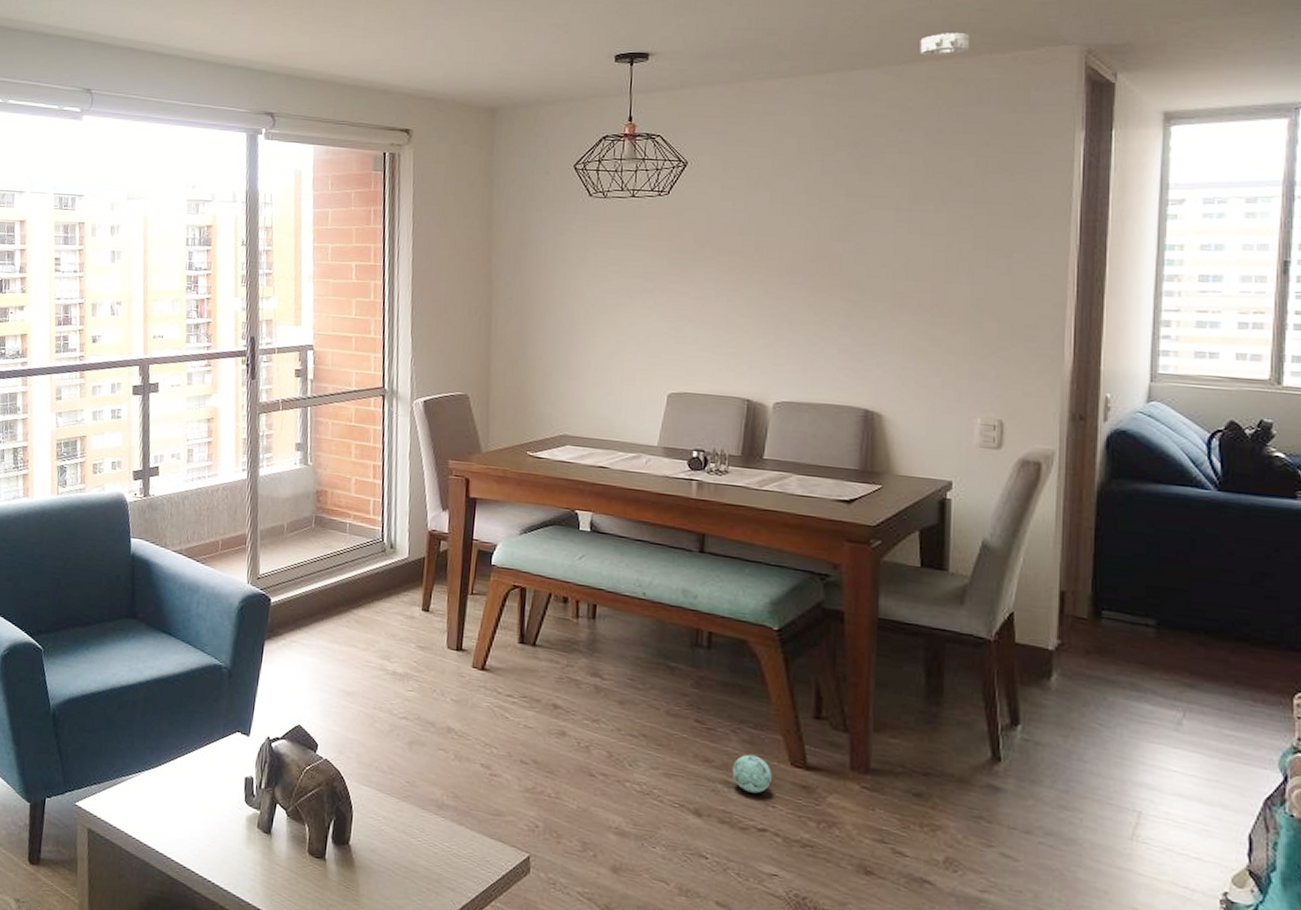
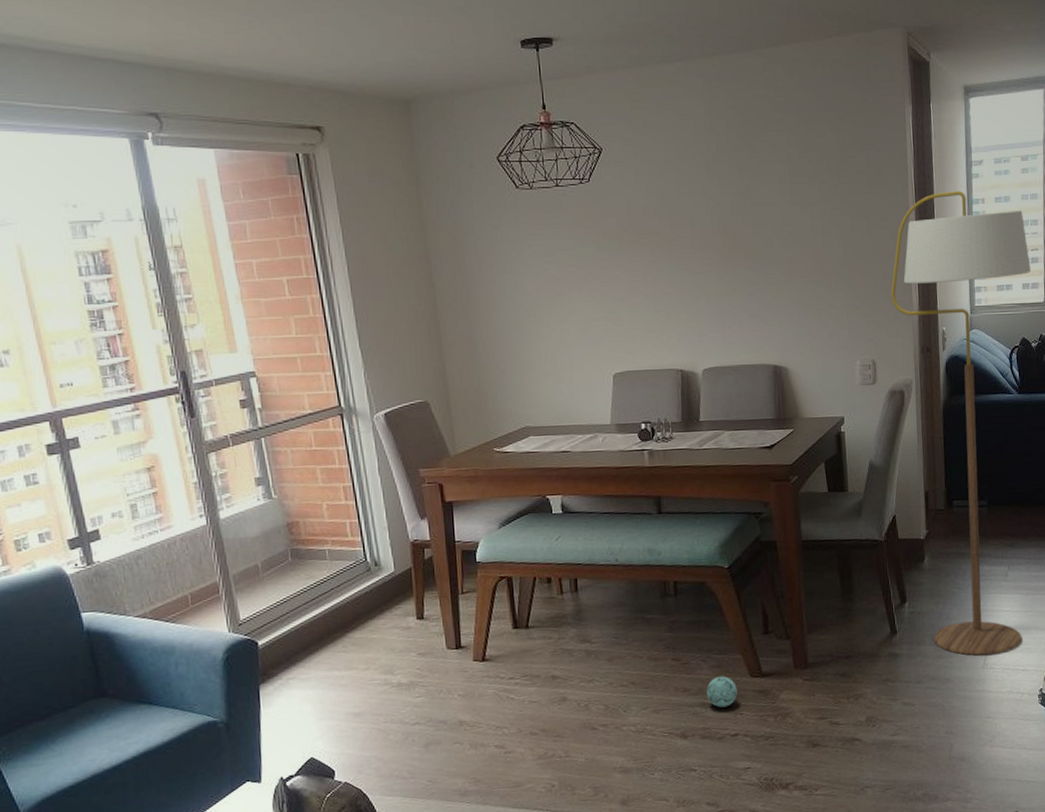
smoke detector: present [919,33,970,56] -> none [783,16,822,39]
floor lamp: none [1034,233,1251,827] -> present [891,191,1031,656]

